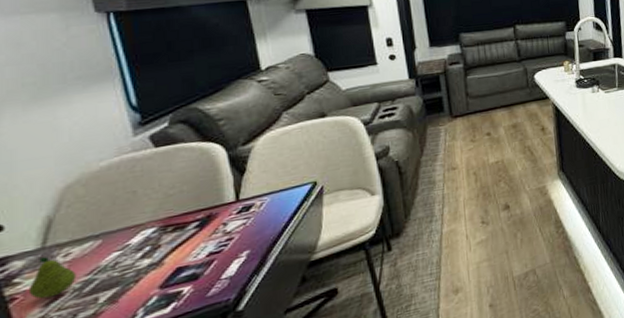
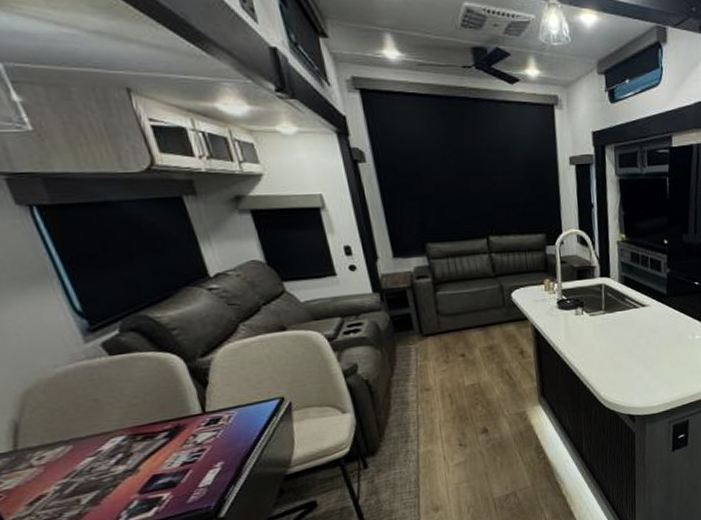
fruit: present [28,254,77,299] -> none [9,457,55,499]

